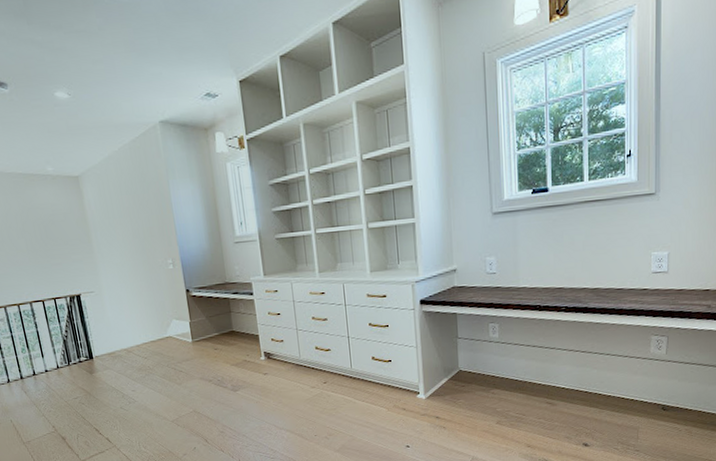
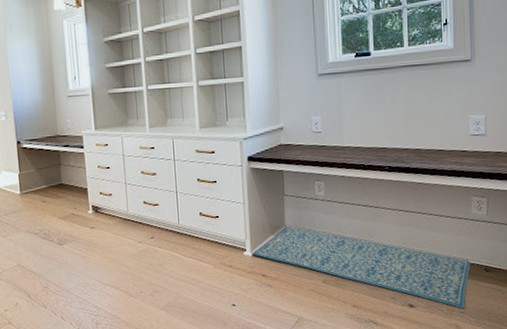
rug: none [425,368,647,447] -> present [251,226,470,309]

